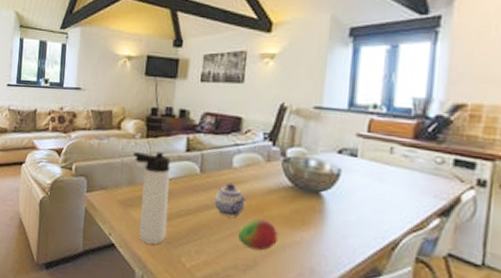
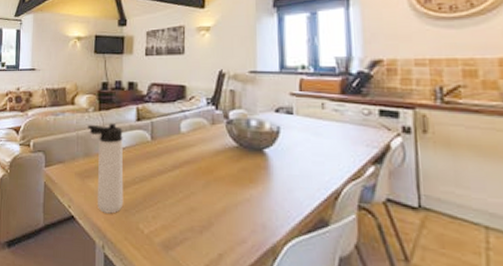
teapot: present [214,182,246,217] -> none [167,147,196,180]
fruit: present [238,219,278,251] -> none [192,180,229,211]

